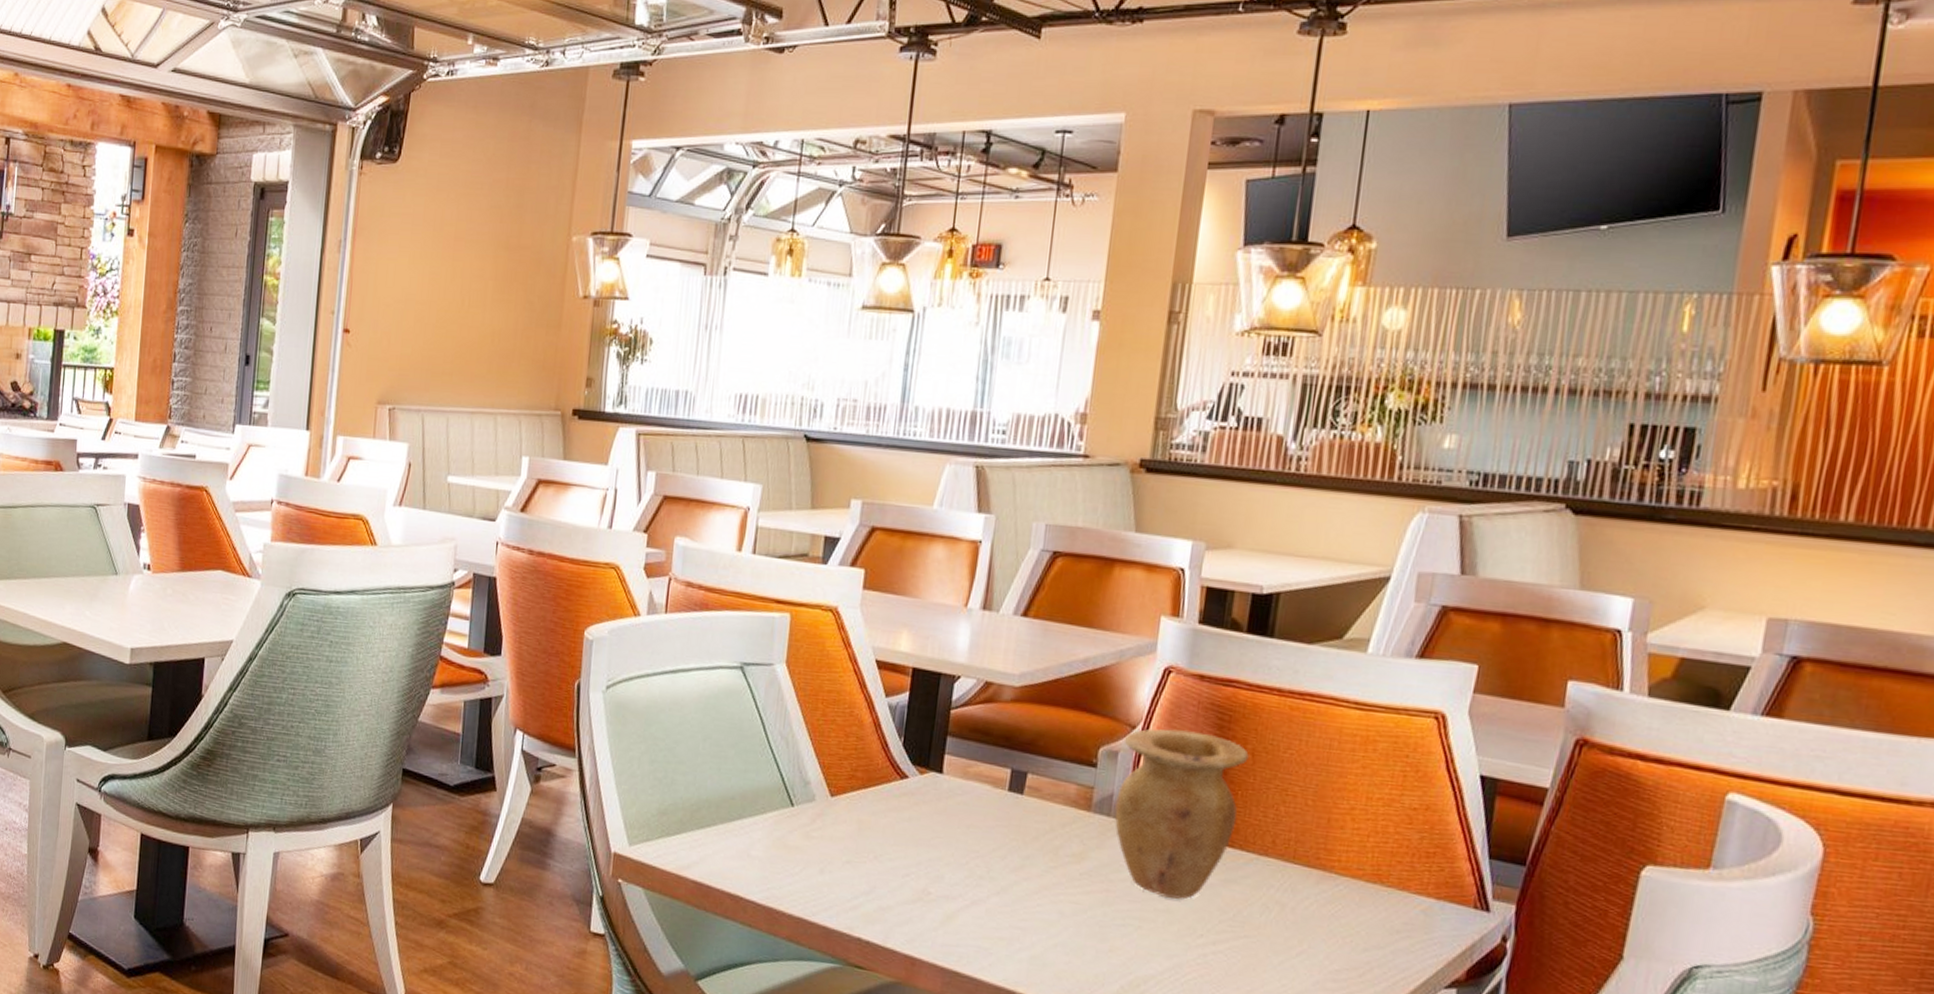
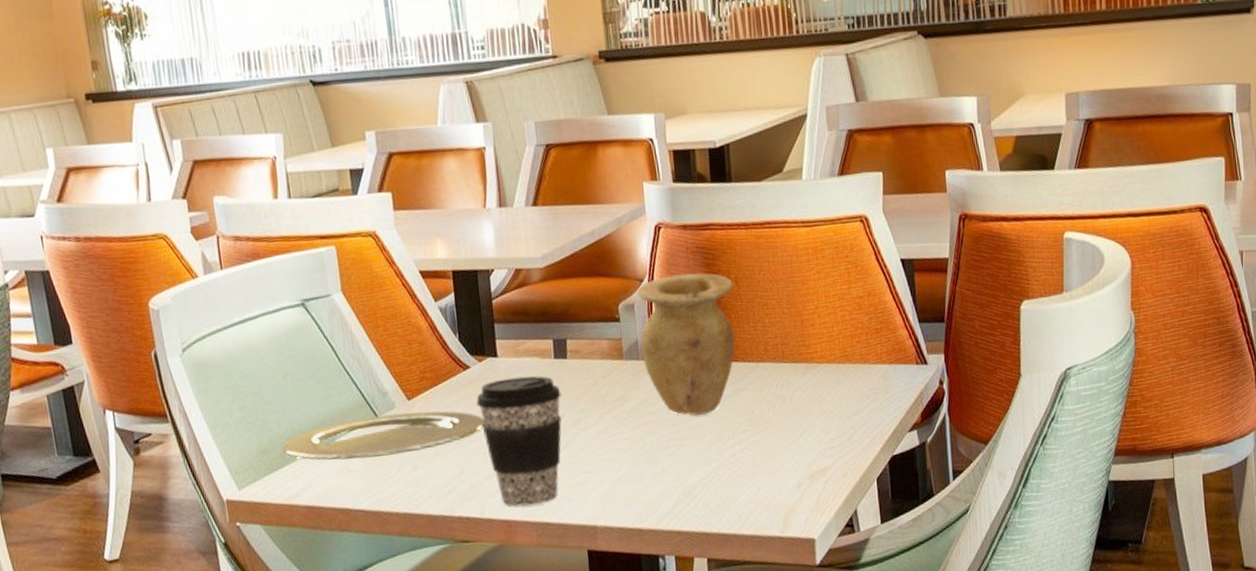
plate: none [684,801,911,855] -> present [282,411,484,460]
coffee cup: none [906,798,1008,950] -> present [476,376,562,507]

